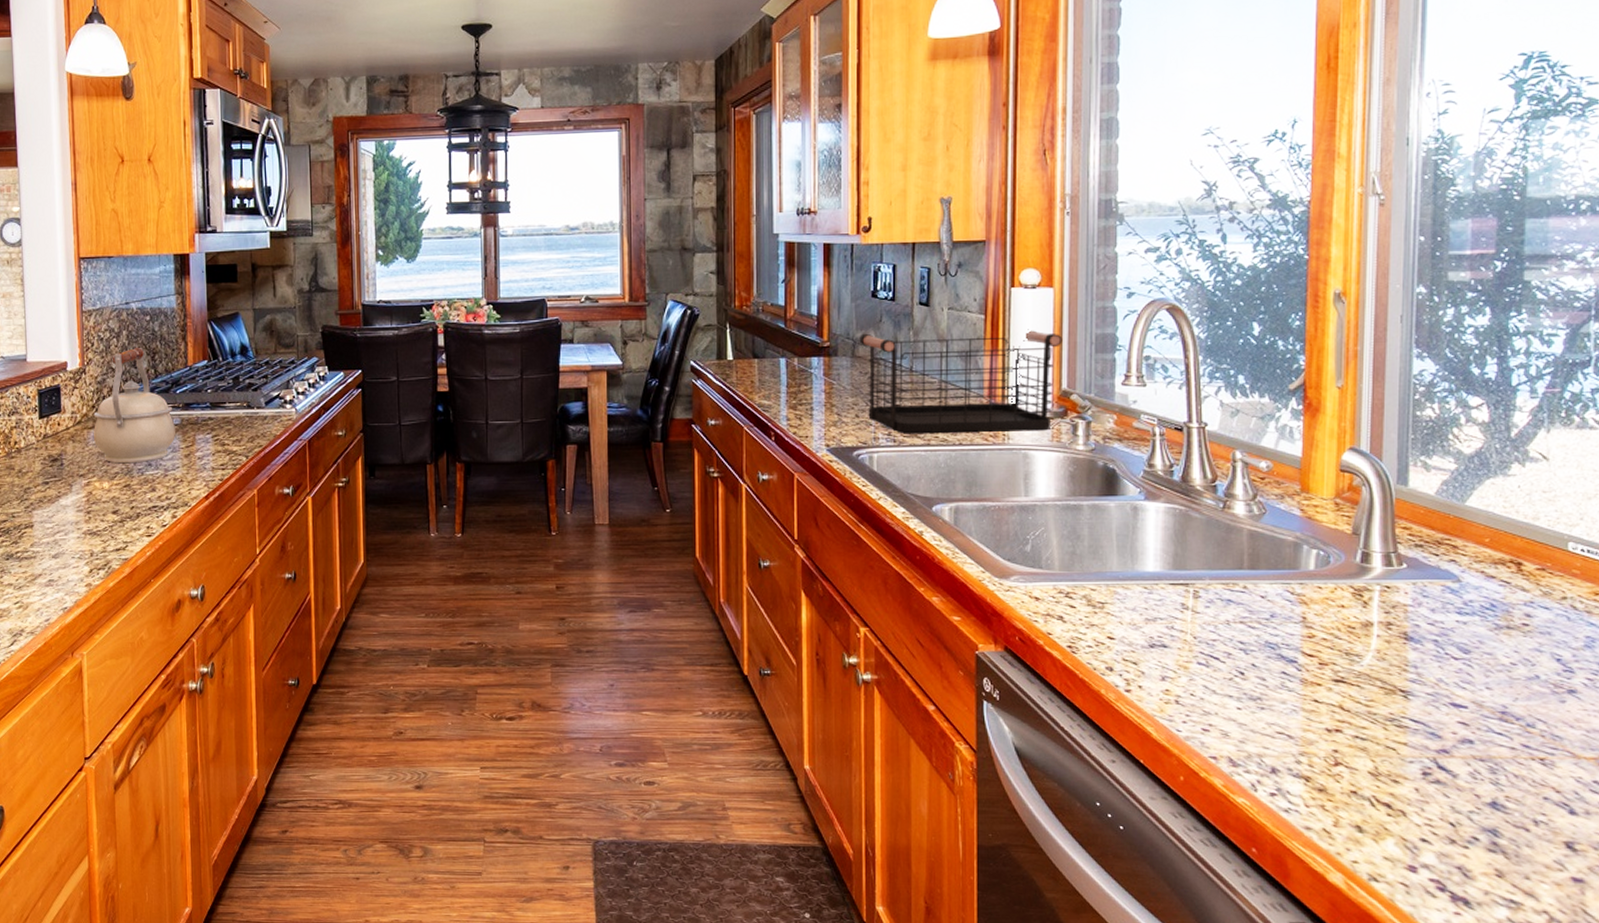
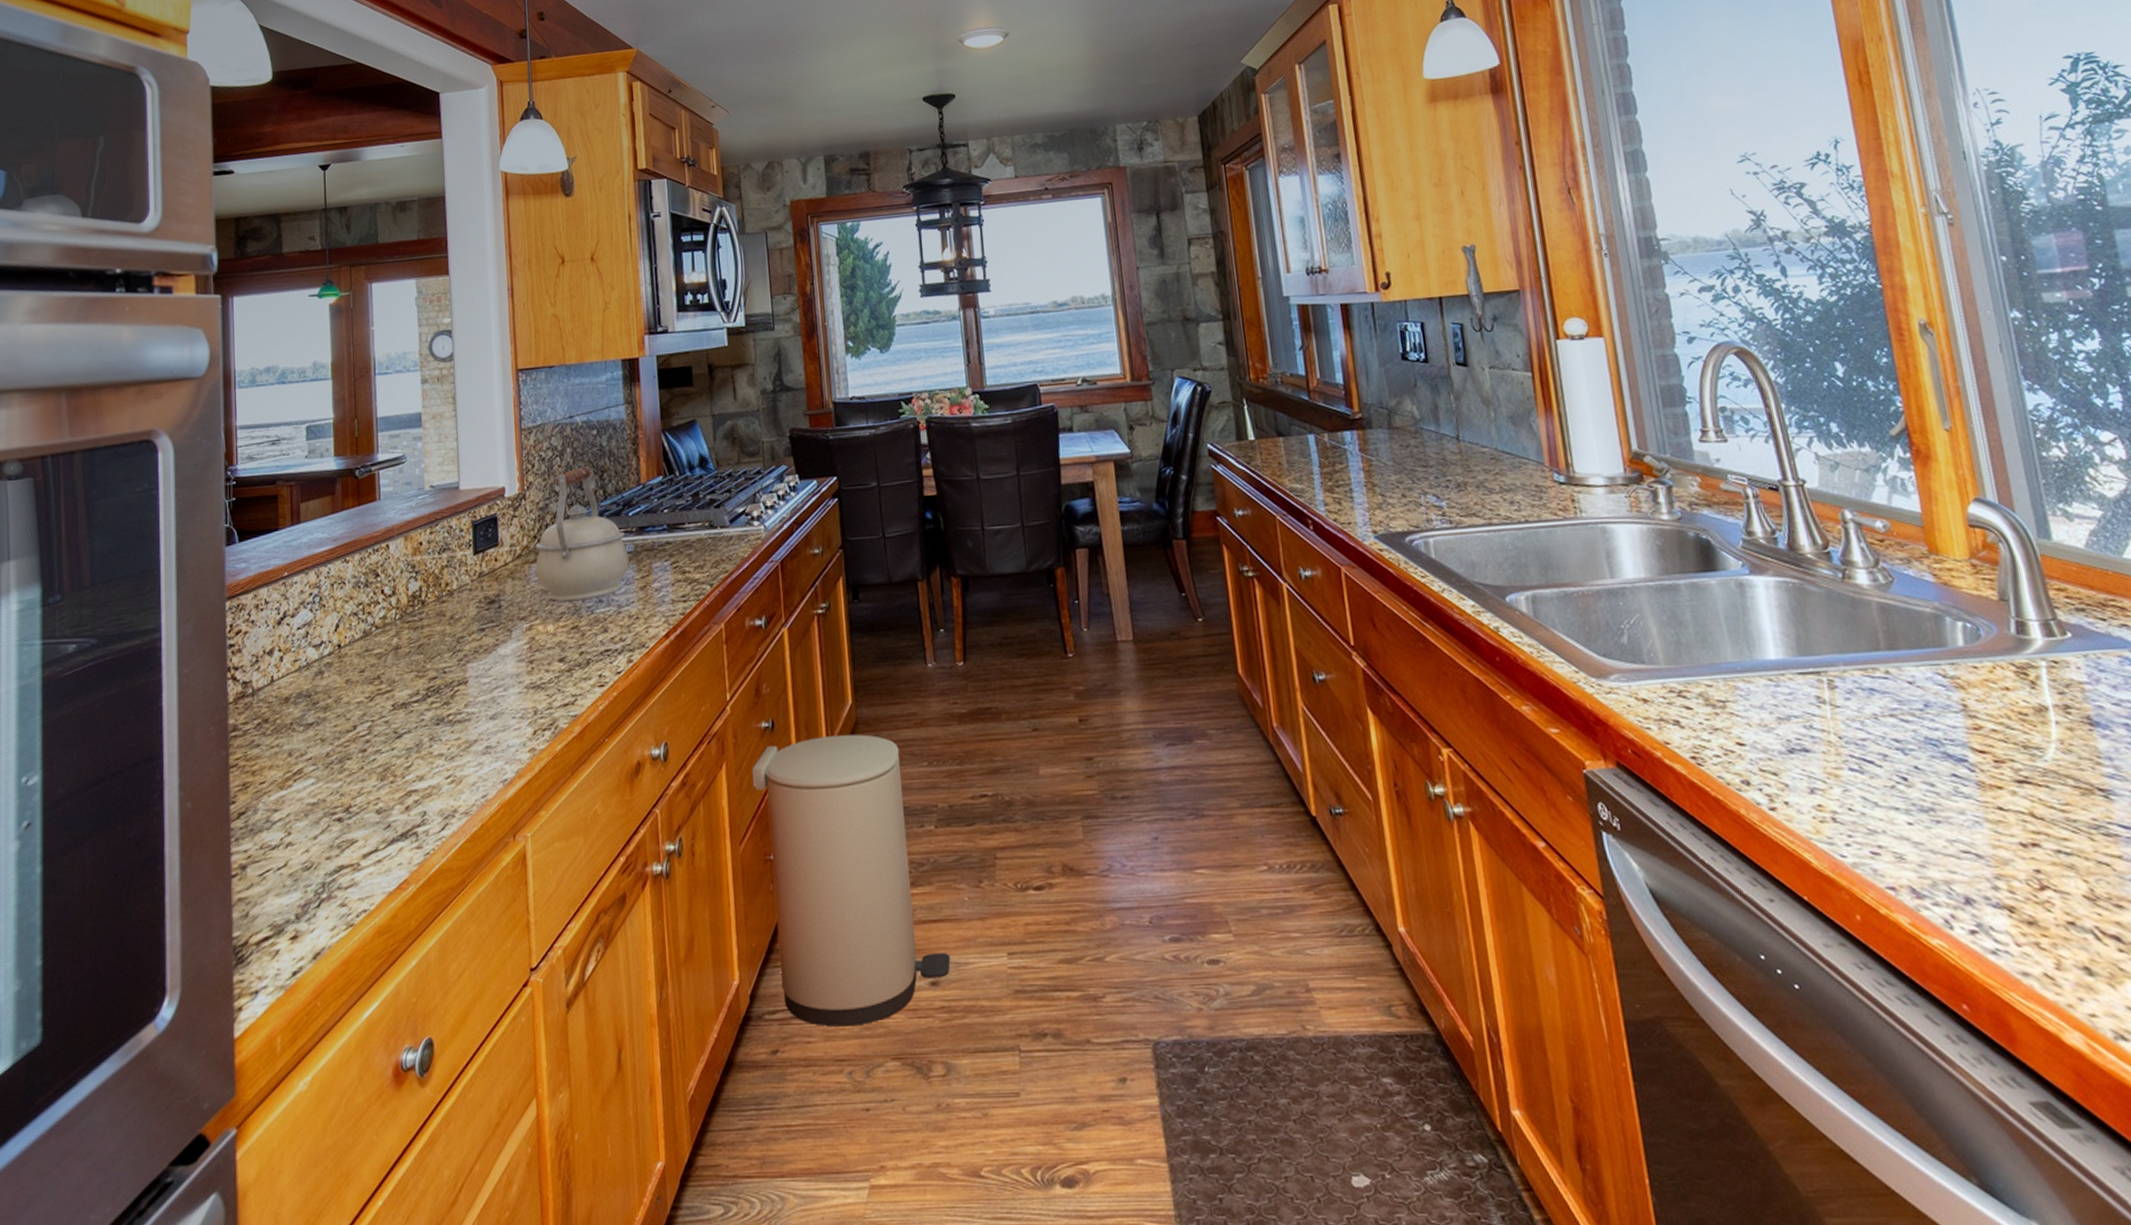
pedal bin: none [276,588,433,816] -> present [753,734,951,1027]
dish rack: present [859,329,1063,433] -> none [1394,385,1627,513]

